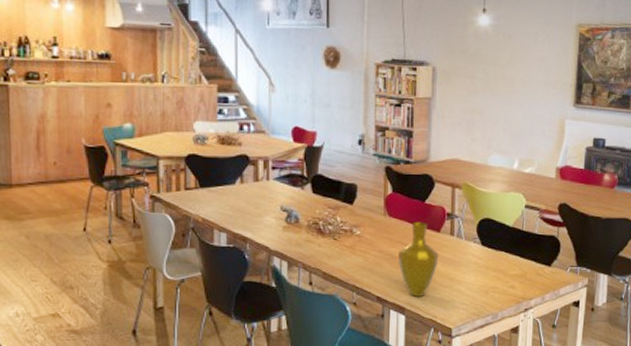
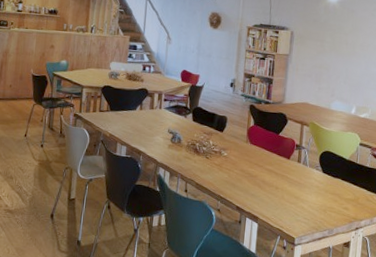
vase: present [398,221,439,297] -> none [255,149,288,210]

